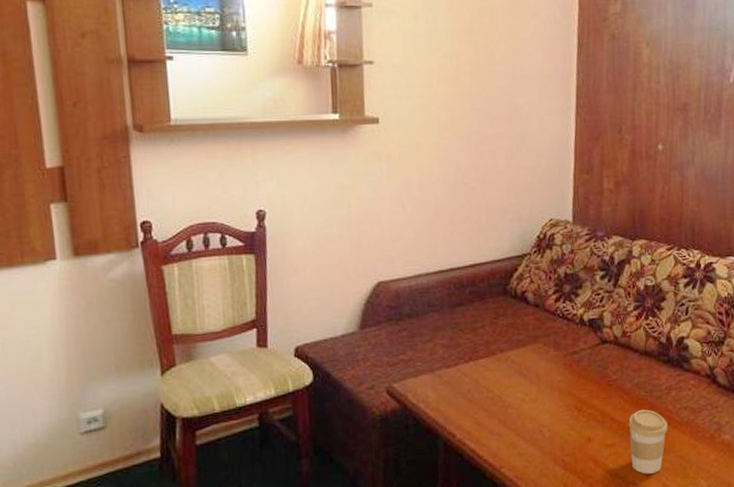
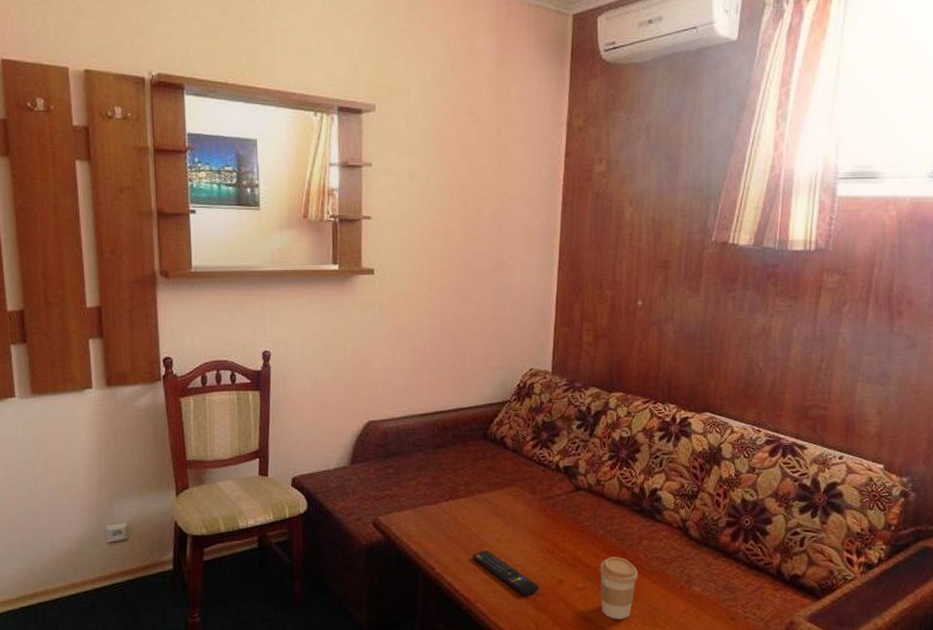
remote control: none [496,412,567,457] -> present [472,551,539,596]

